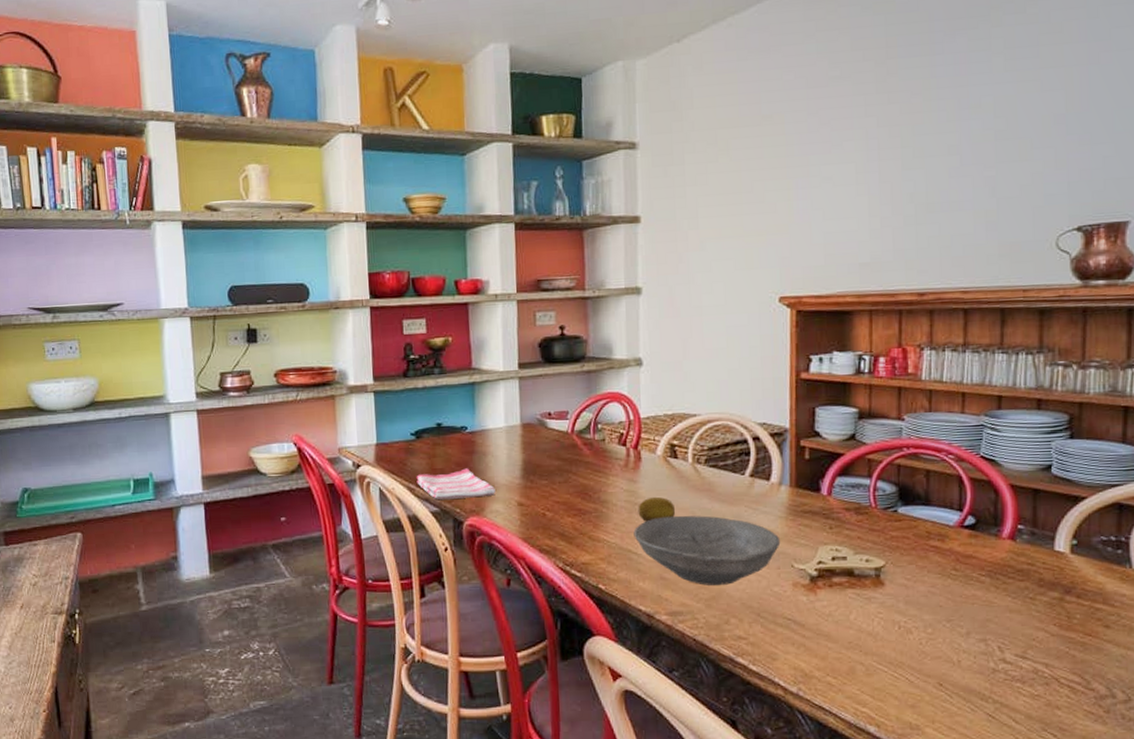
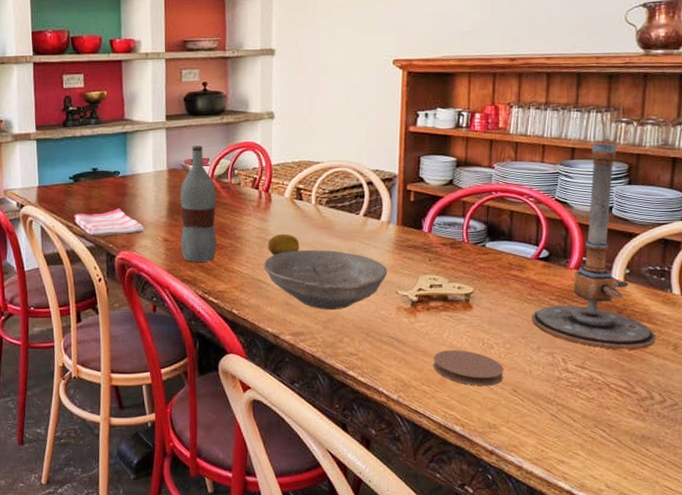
bottle: none [535,397,579,530] -> present [180,145,217,262]
coaster: none [839,634,926,678] -> present [433,350,504,386]
candlestick: none [958,390,1115,637] -> present [532,143,656,350]

